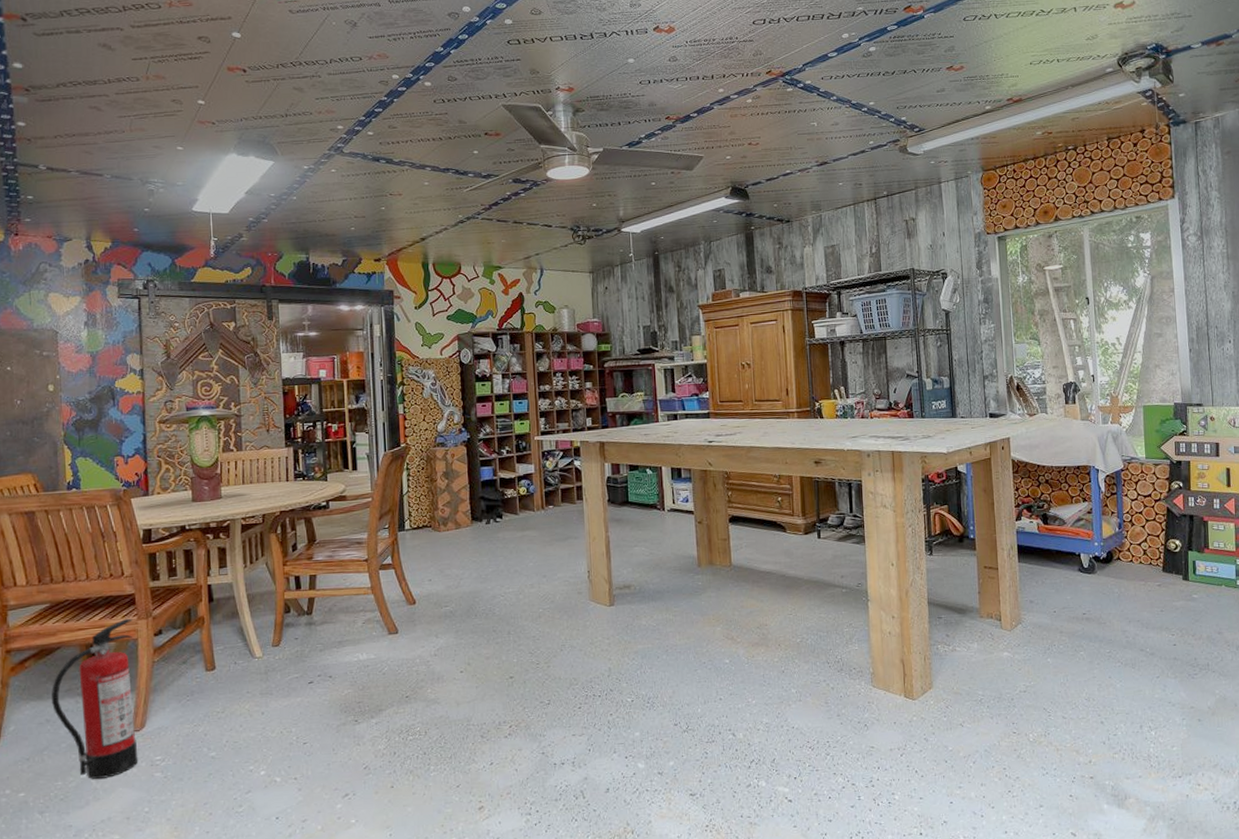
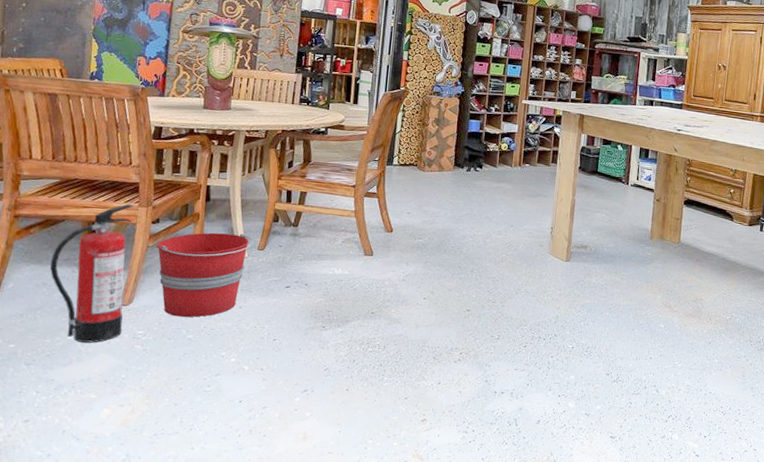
bucket: none [163,631,266,735] -> present [157,232,253,318]

